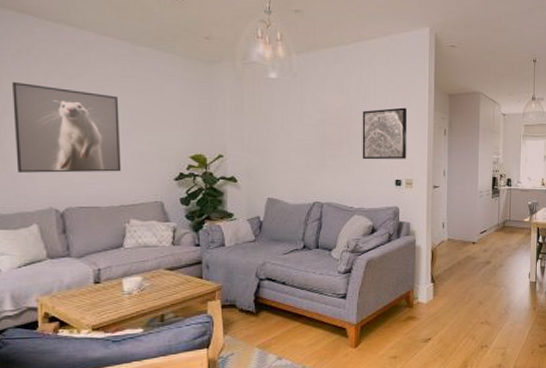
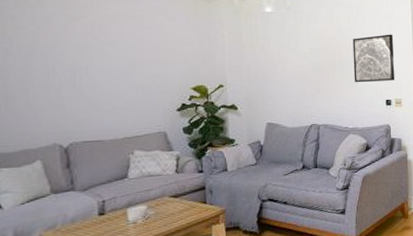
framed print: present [12,82,122,173] -> none [16,25,125,111]

